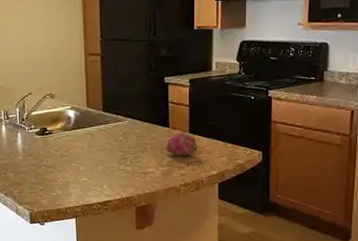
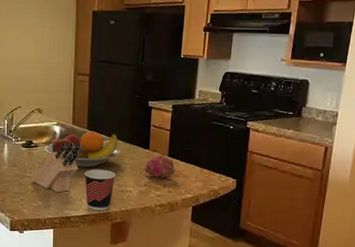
knife block: none [49,126,99,180] -> present [31,142,82,193]
fruit bowl: none [59,113,140,151] -> present [44,131,121,168]
cup: none [103,151,137,196] -> present [84,169,116,211]

